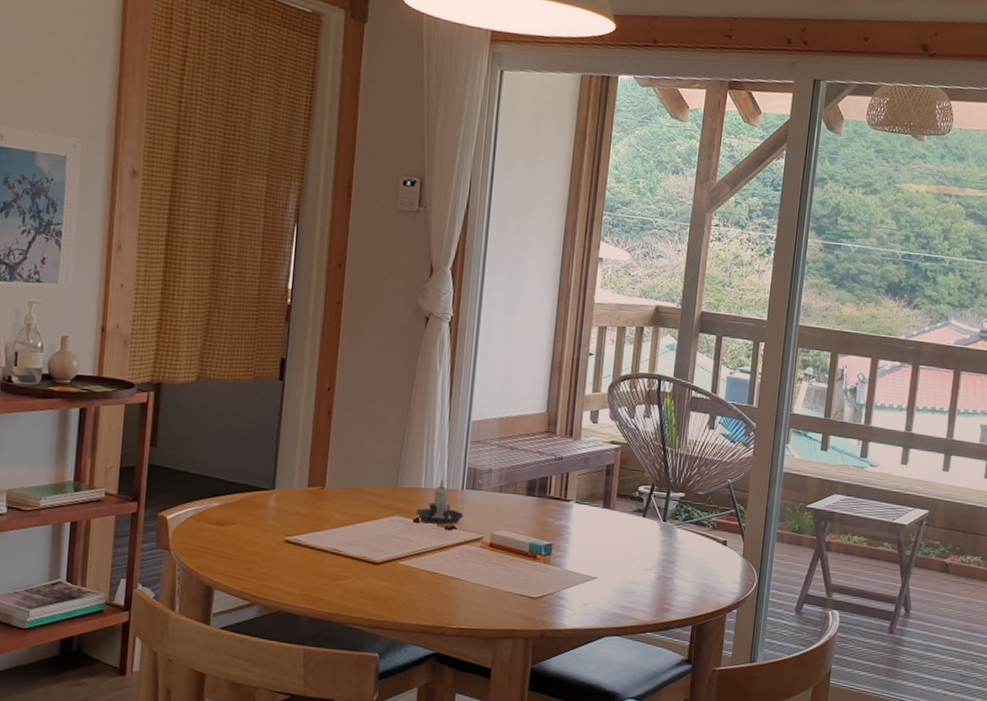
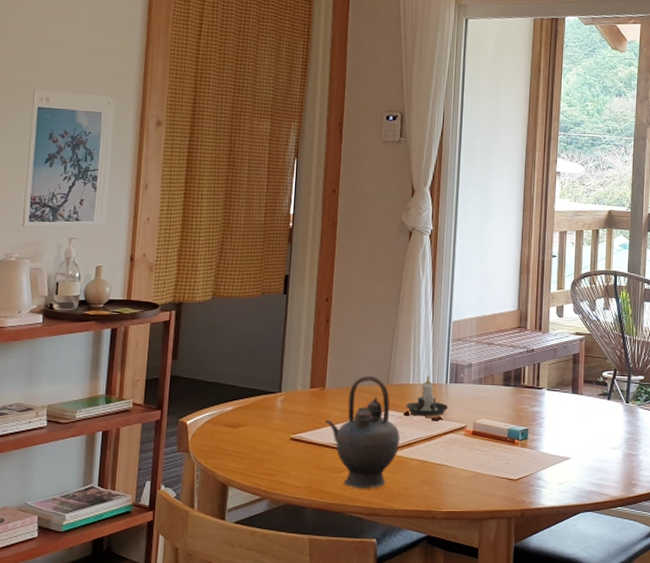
teapot: none [324,476,408,600] -> present [325,375,400,489]

